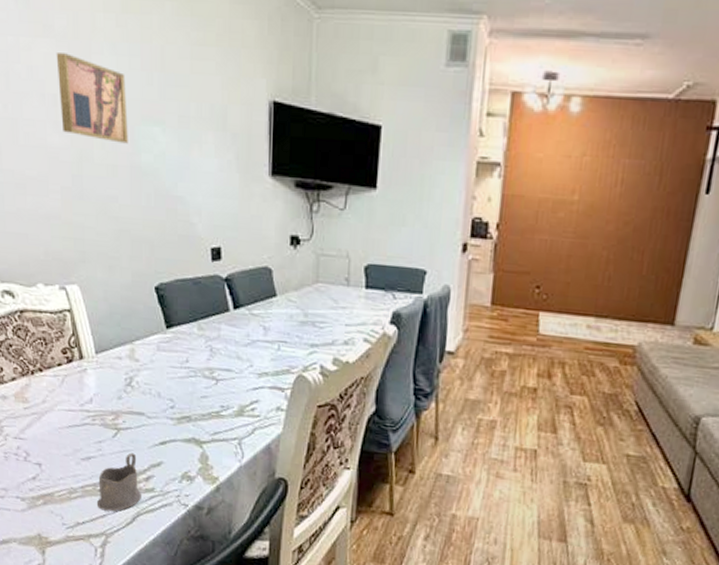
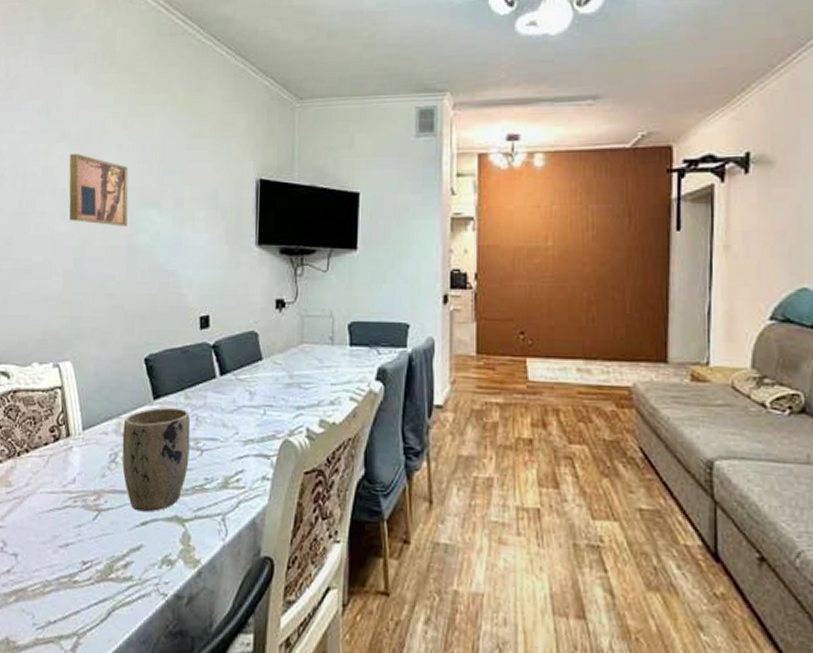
tea glass holder: present [97,452,141,512] -> none [72,536,118,607]
plant pot: none [137,337,205,434] -> present [122,407,191,512]

